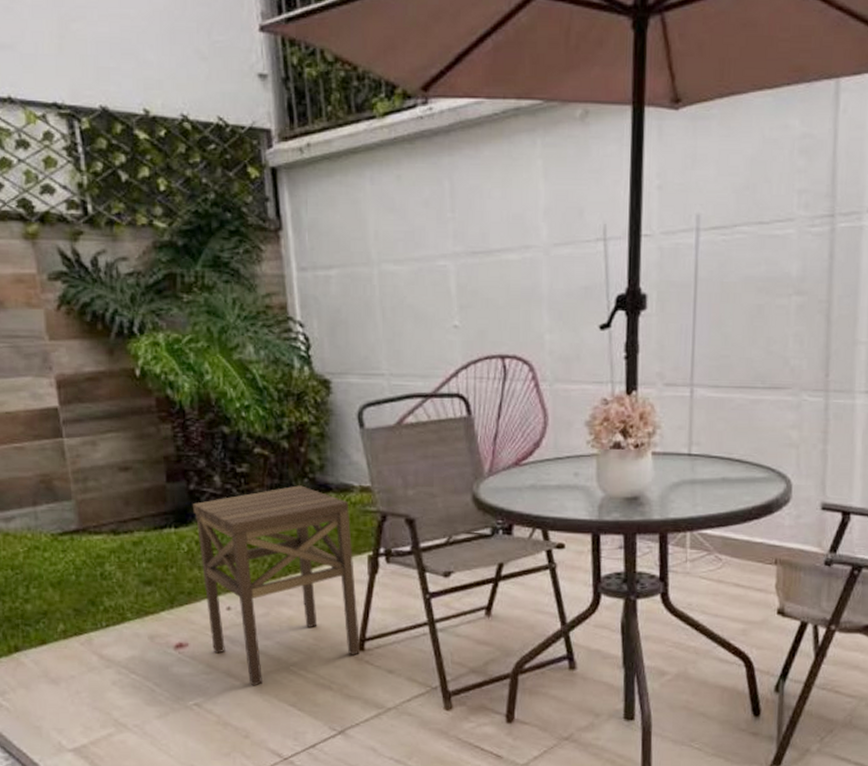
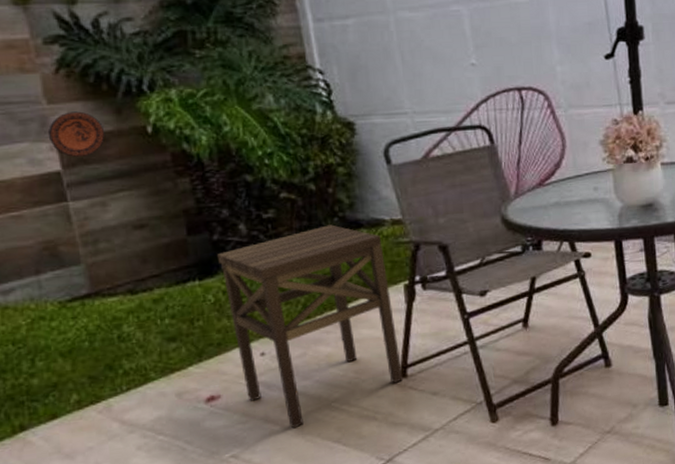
decorative plate: none [49,349,98,396] -> present [48,111,106,158]

